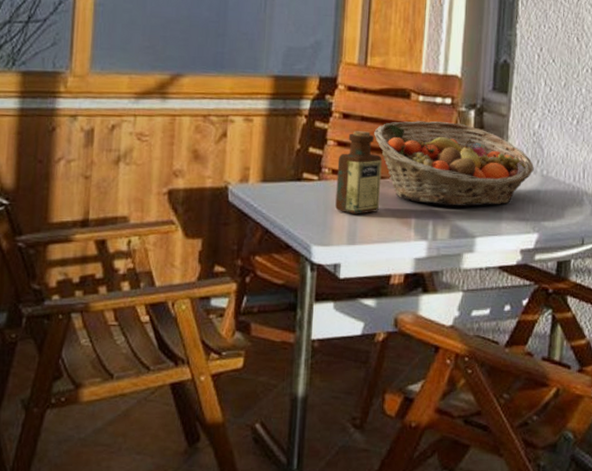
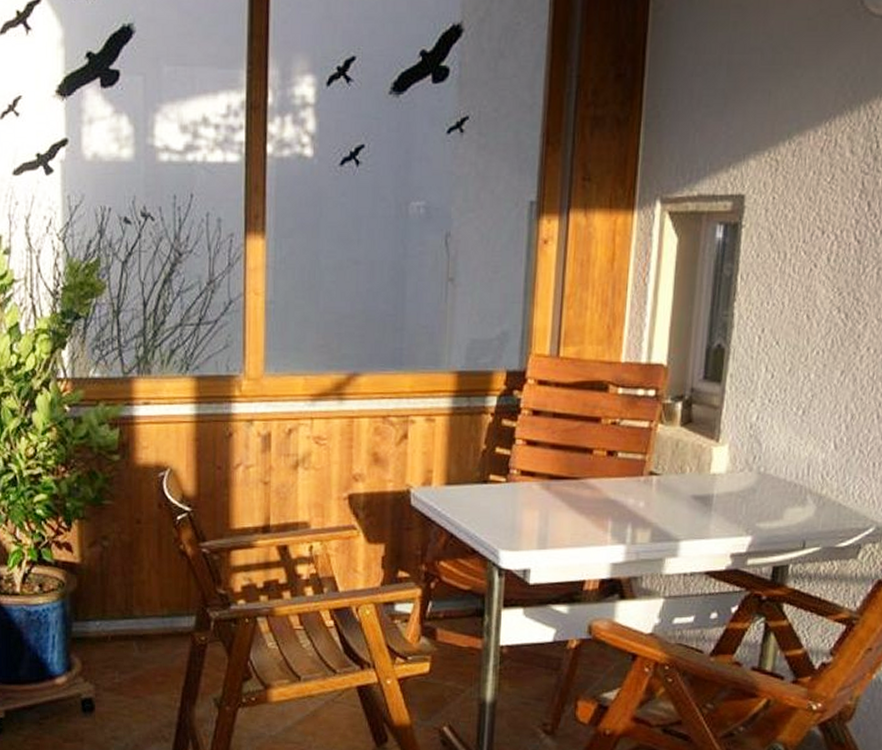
bottle: present [335,131,382,214] -> none [524,428,576,517]
fruit basket: present [374,121,534,207] -> none [567,416,750,508]

